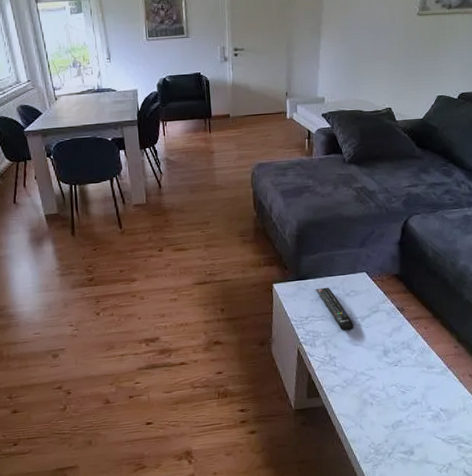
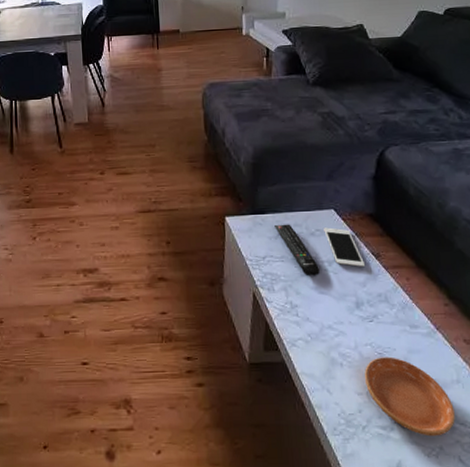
cell phone: none [357,288,391,321] -> present [324,227,365,268]
saucer: none [390,393,462,456] -> present [365,356,455,437]

